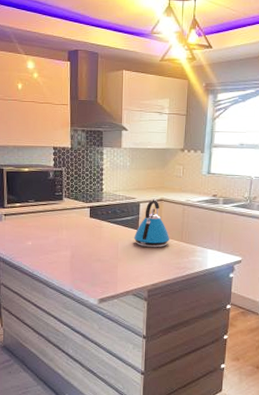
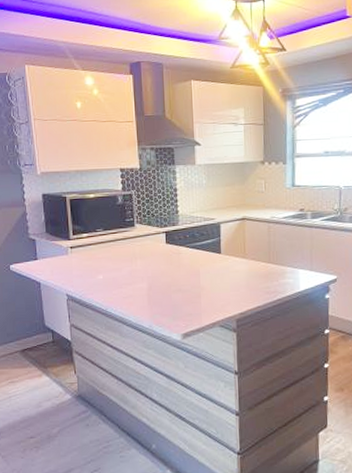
kettle: present [134,199,170,248] -> none [216,219,257,273]

